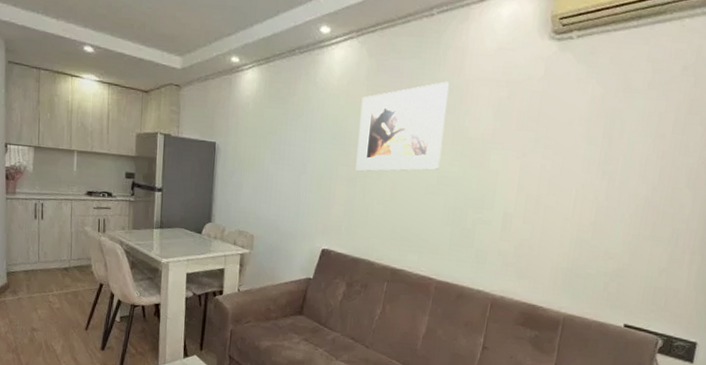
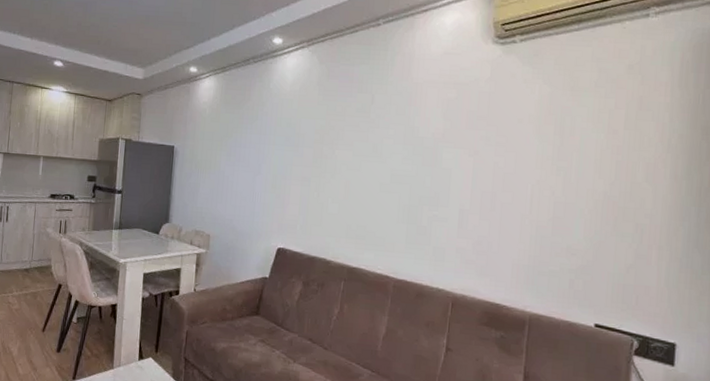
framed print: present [355,81,449,172] -> none [309,84,398,171]

